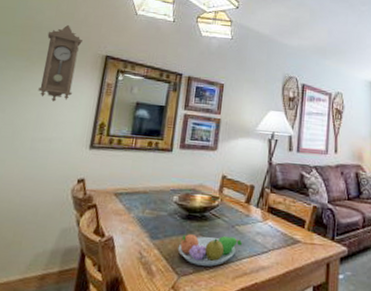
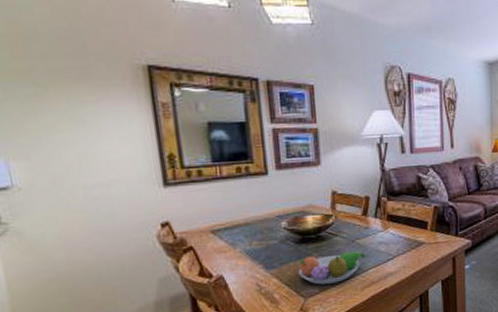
pendulum clock: present [38,24,83,102] -> none [49,25,117,136]

